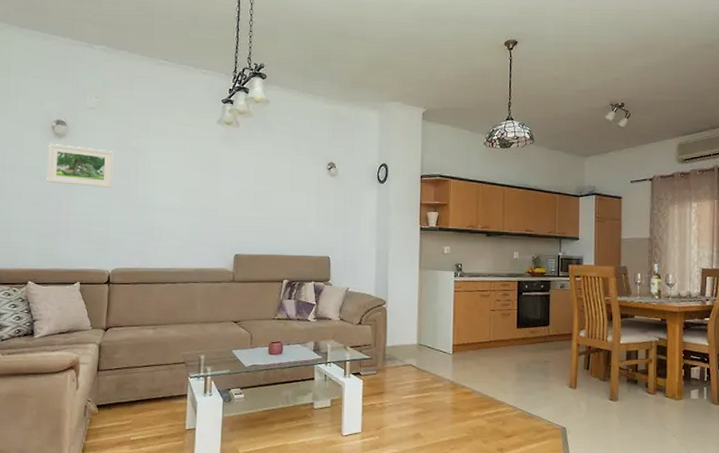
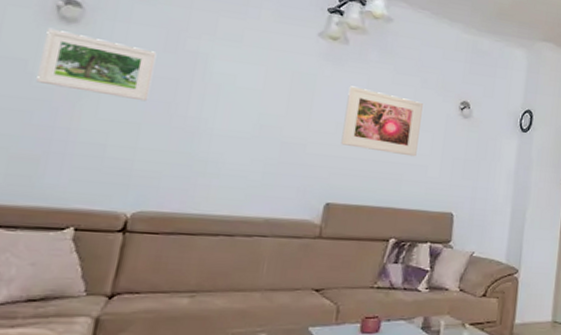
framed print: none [241,160,299,213] -> present [341,85,423,157]

